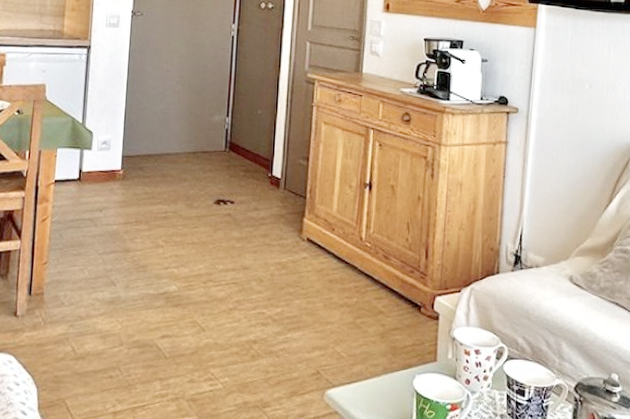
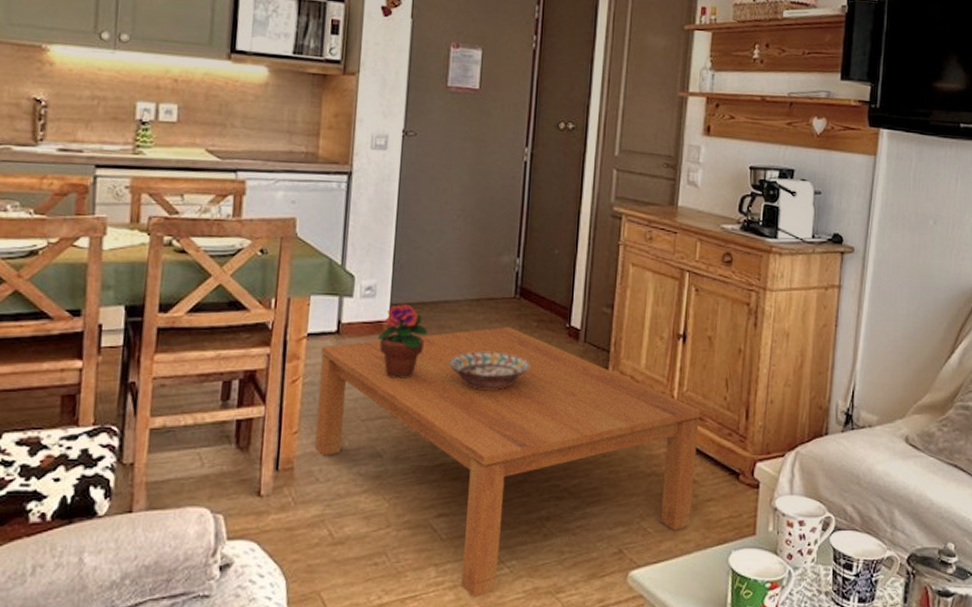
coffee table: none [61,176,386,410] -> present [315,327,701,598]
potted flower: none [111,156,153,219] -> present [377,304,427,379]
decorative bowl: none [170,197,239,230] -> present [448,352,530,391]

